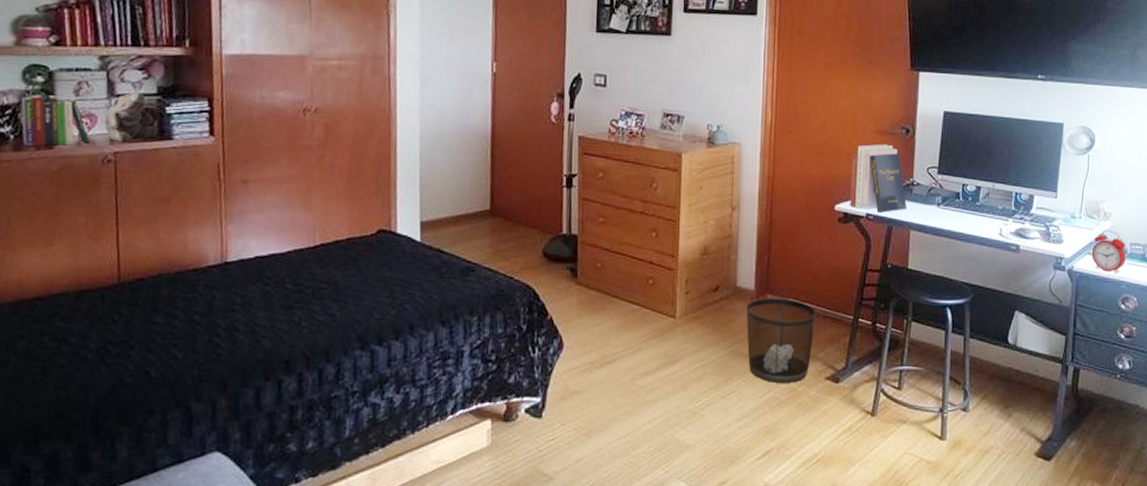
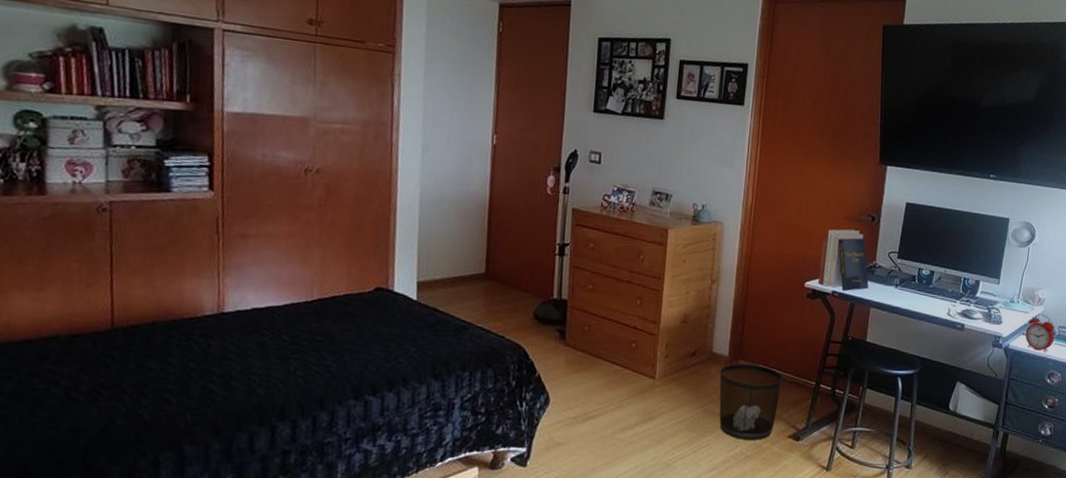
books: present [20,93,89,148] -> none [11,139,84,193]
stuffed animal: present [104,92,158,142] -> none [99,143,156,192]

